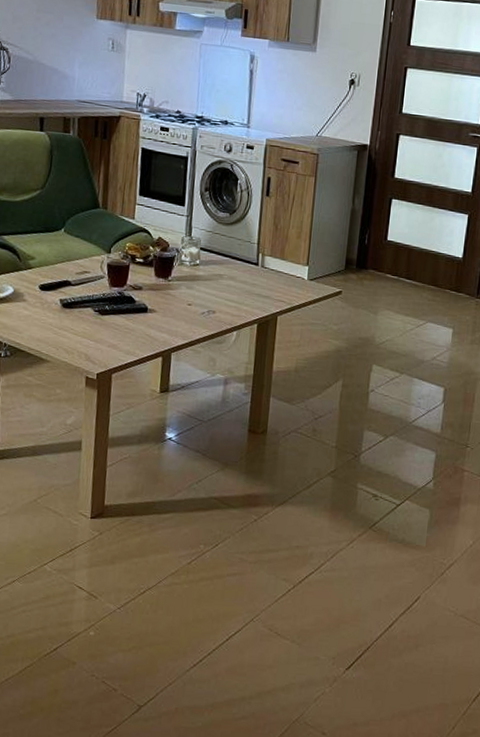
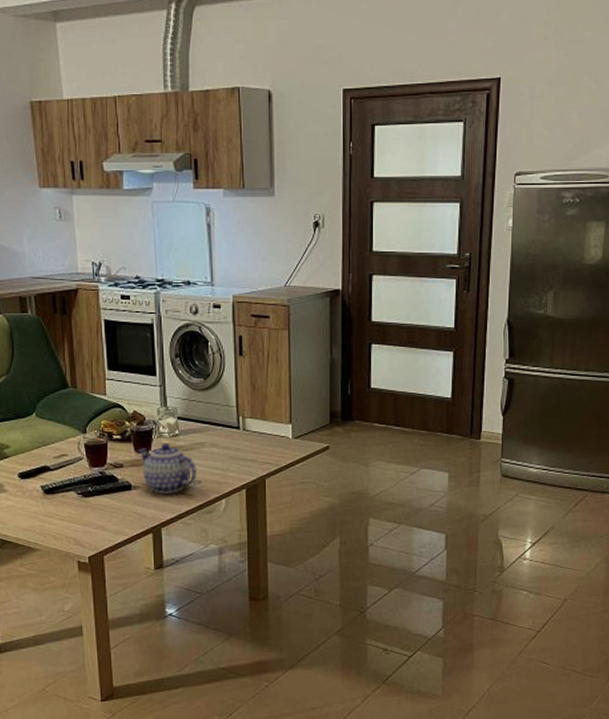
teapot: none [159,271,213,320] -> present [138,443,197,494]

